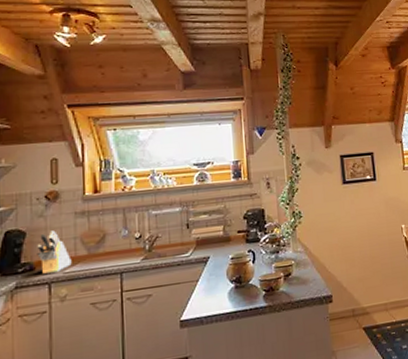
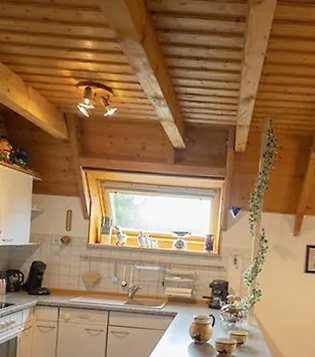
knife block: present [37,230,72,274] -> none [52,267,75,300]

